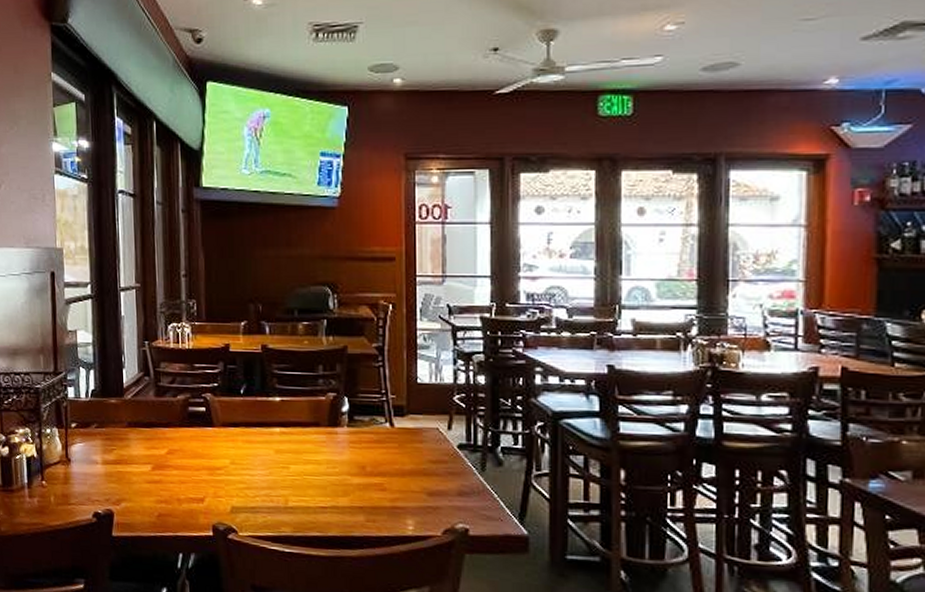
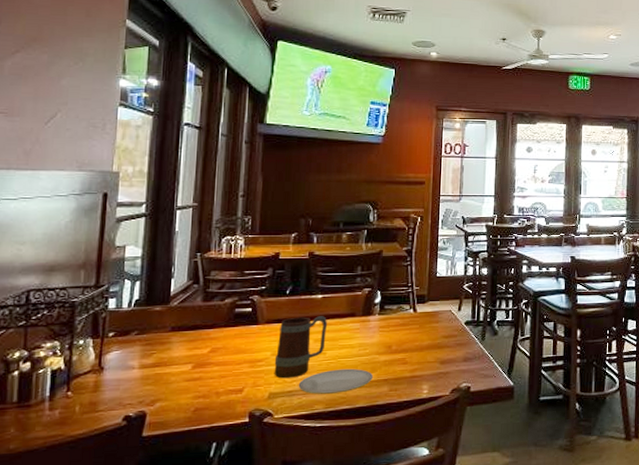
beer mug: none [234,421,289,492] -> present [274,316,328,379]
plate: none [261,487,346,517] -> present [298,368,374,394]

